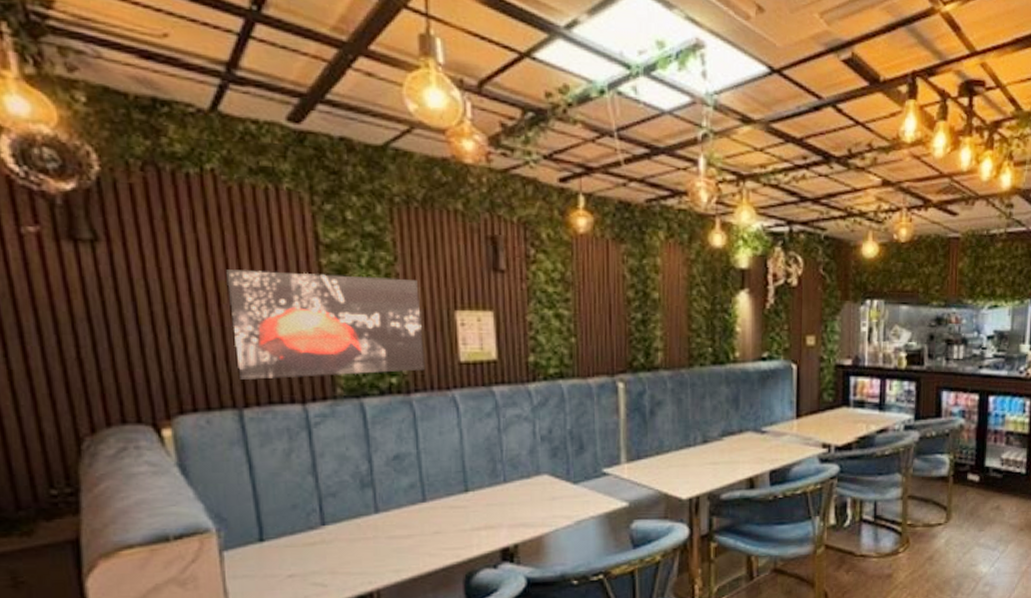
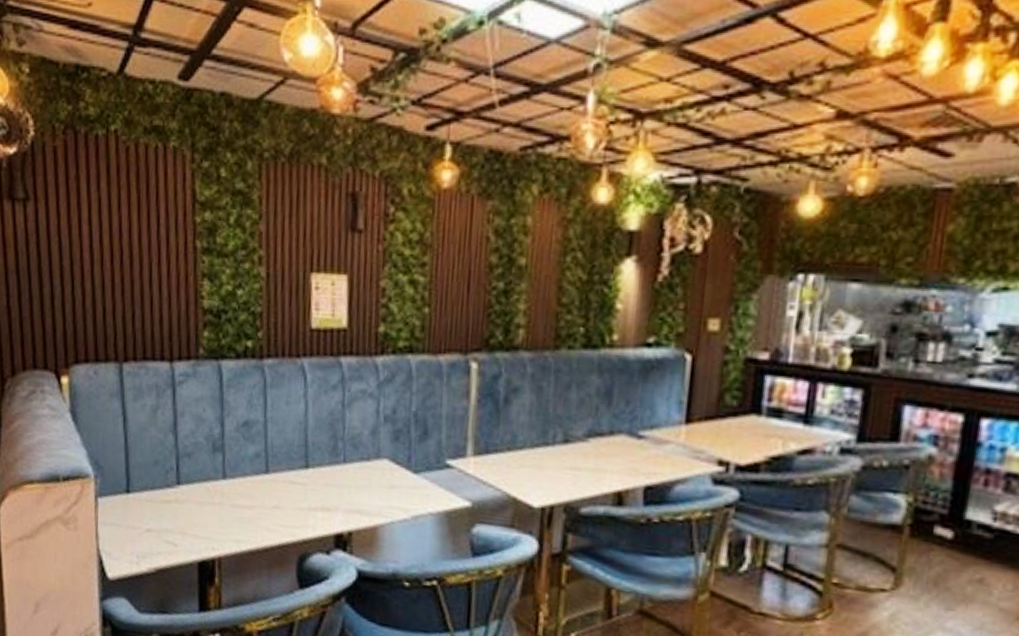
wall art: present [225,269,426,380] -> none [118,226,279,336]

